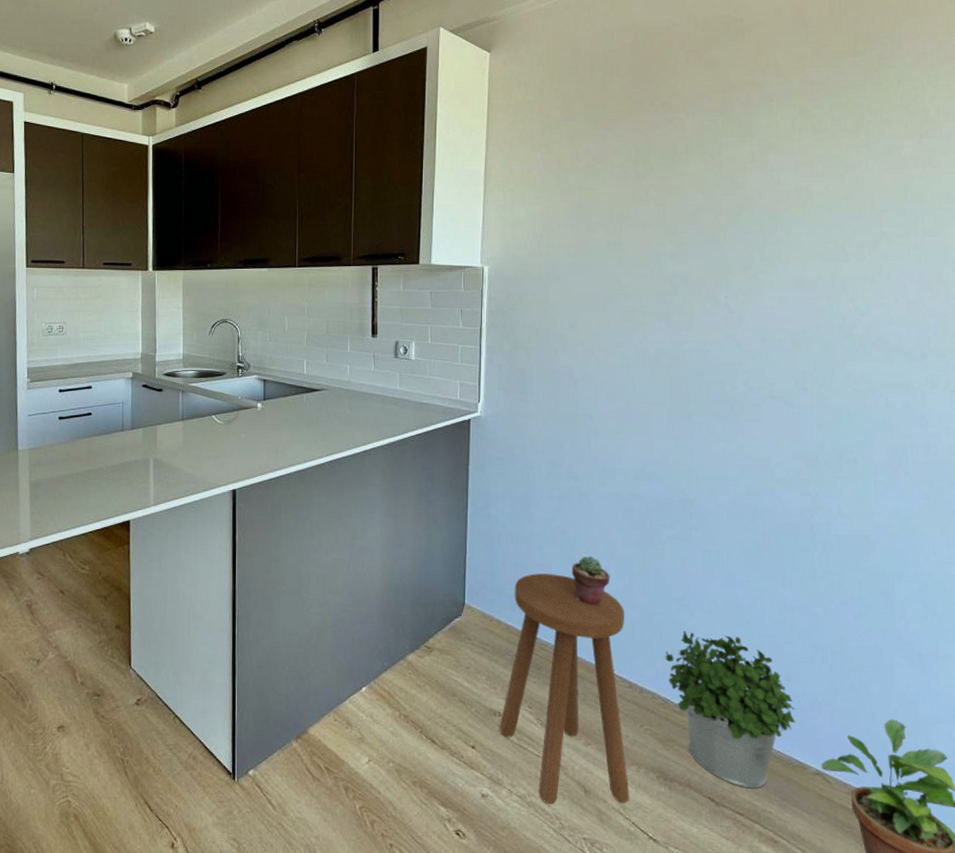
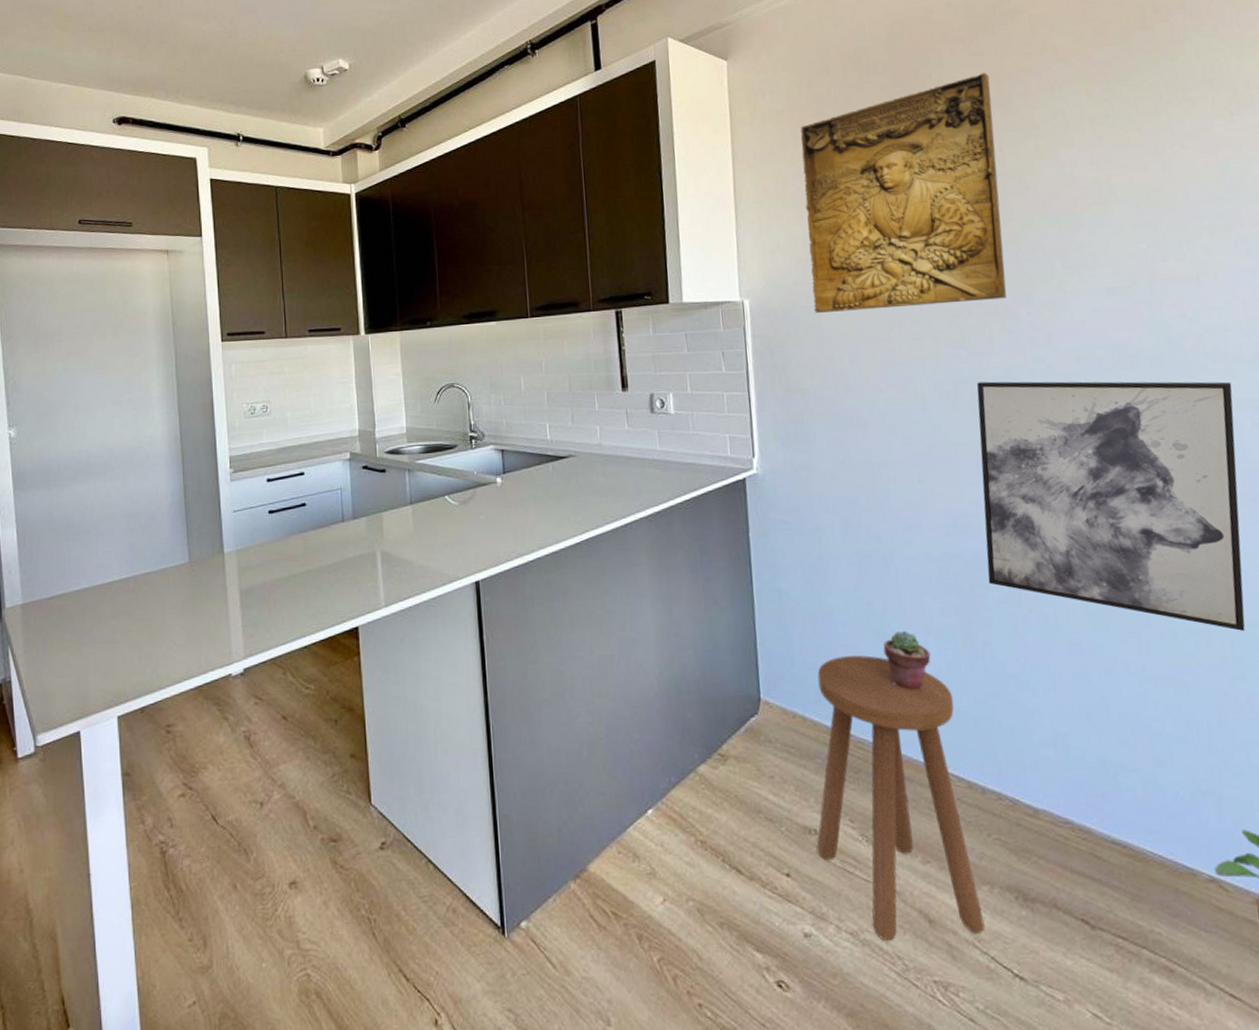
relief panel: none [544,82,717,283] -> present [800,73,1007,313]
potted plant: present [664,631,795,789] -> none [1006,714,1176,905]
wall art: none [665,352,889,577] -> present [976,381,1245,632]

